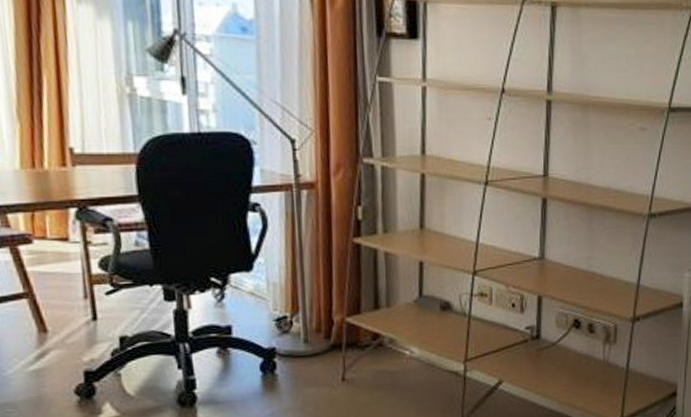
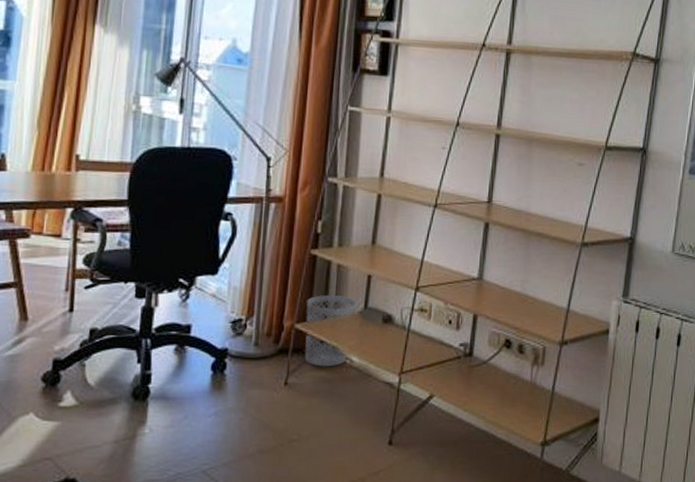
wastebasket: none [356,285,411,360] -> present [305,295,358,367]

